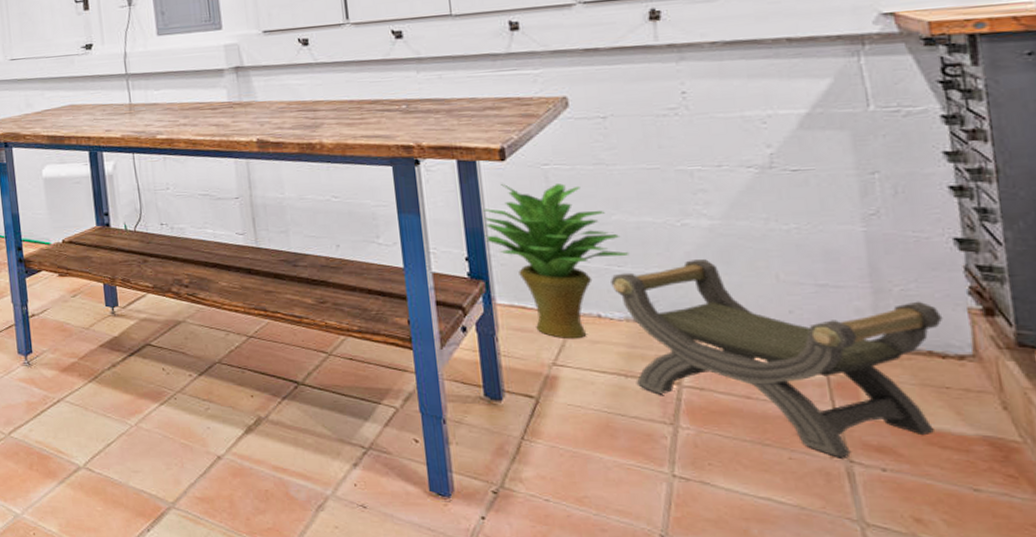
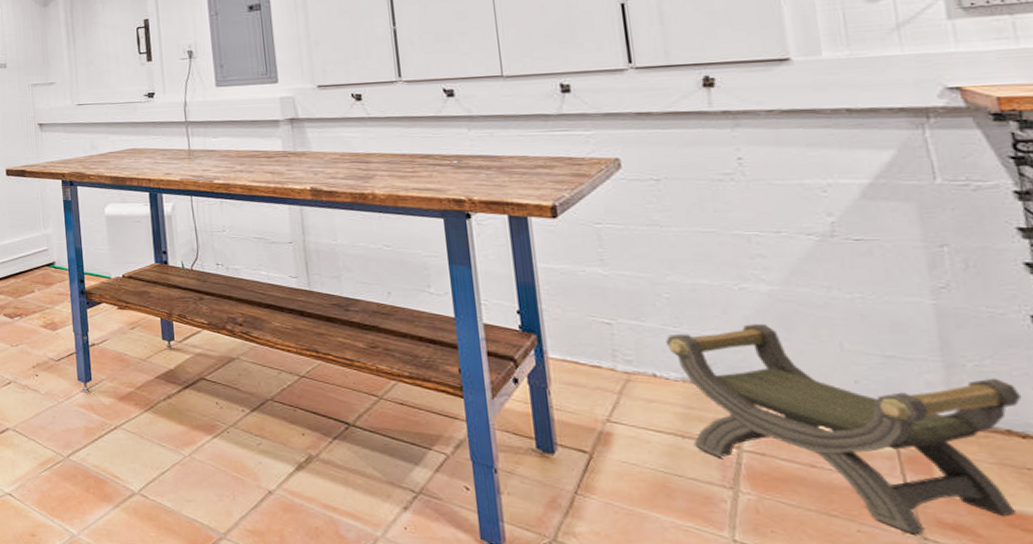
potted plant: present [483,183,630,338] -> none [535,239,685,396]

